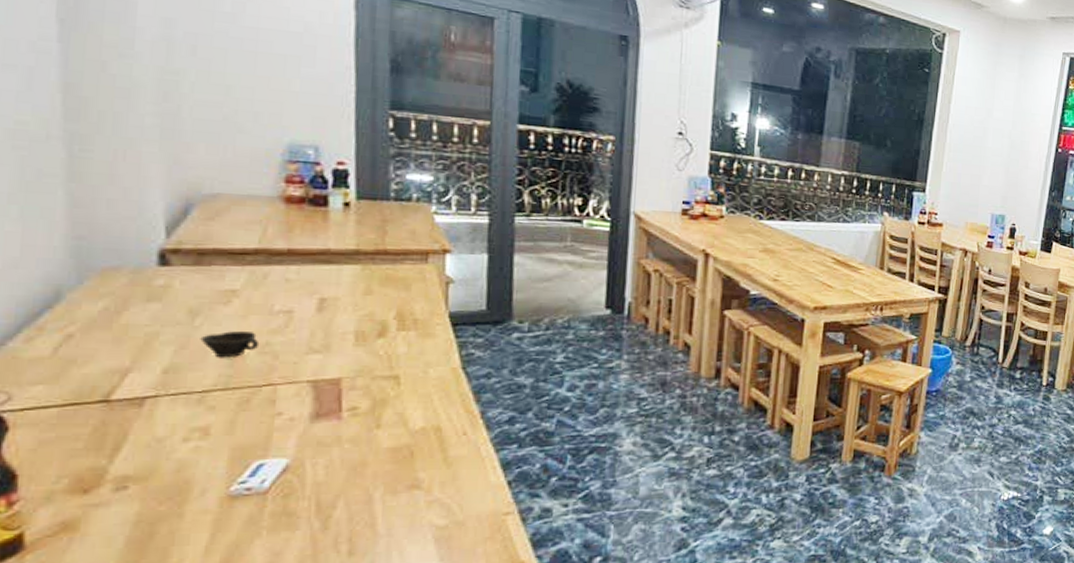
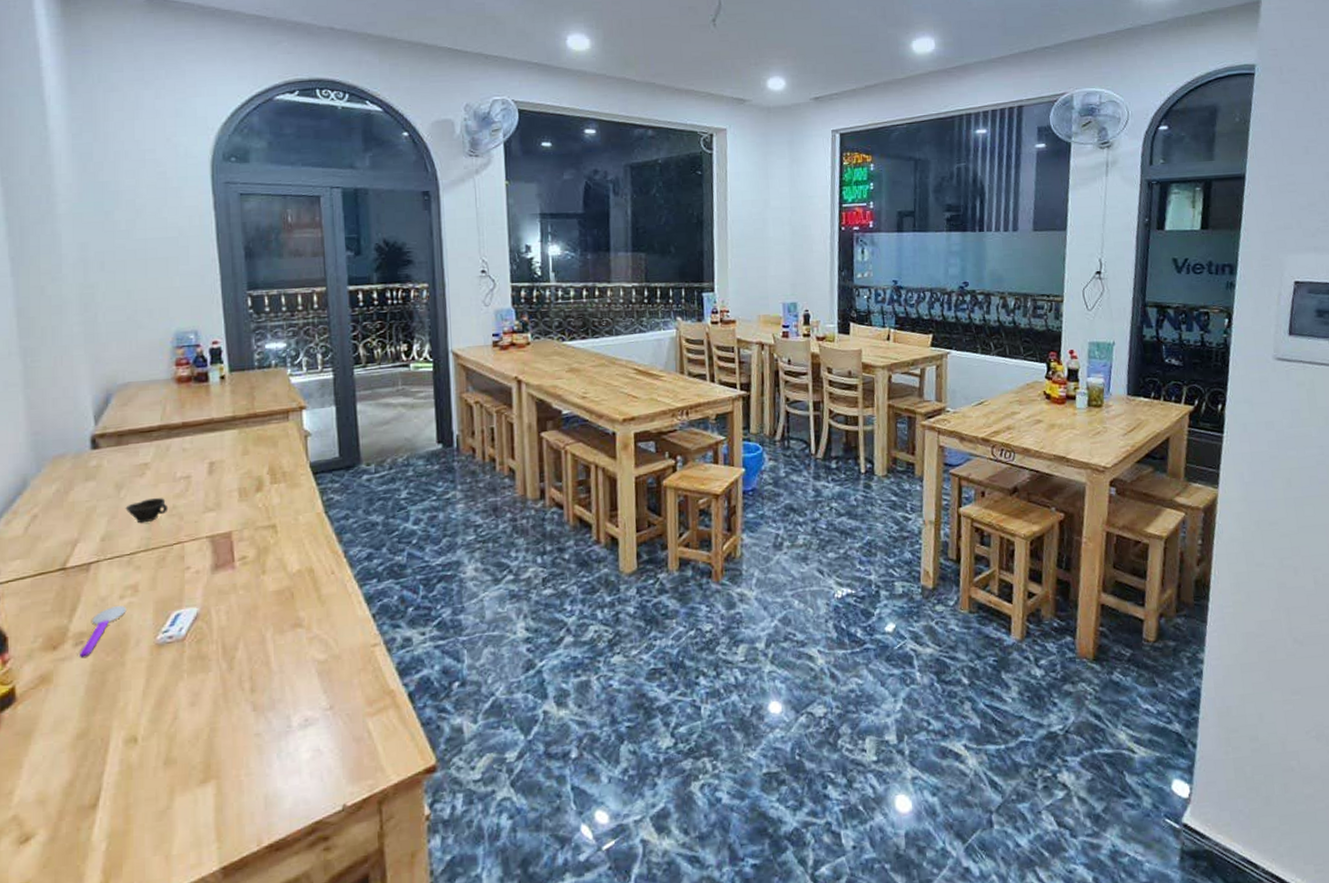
spoon: none [121,449,191,504] -> present [80,605,126,657]

